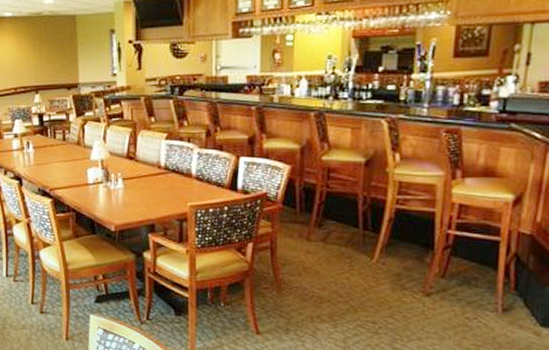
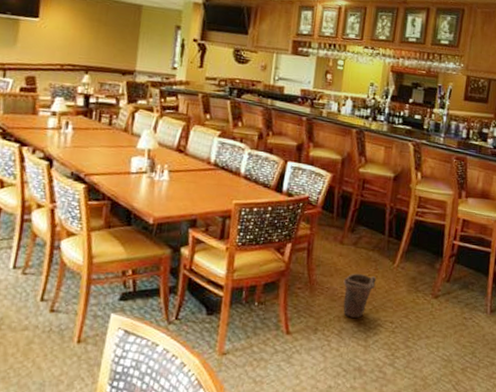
bucket: none [314,271,352,318] -> present [343,273,376,318]

